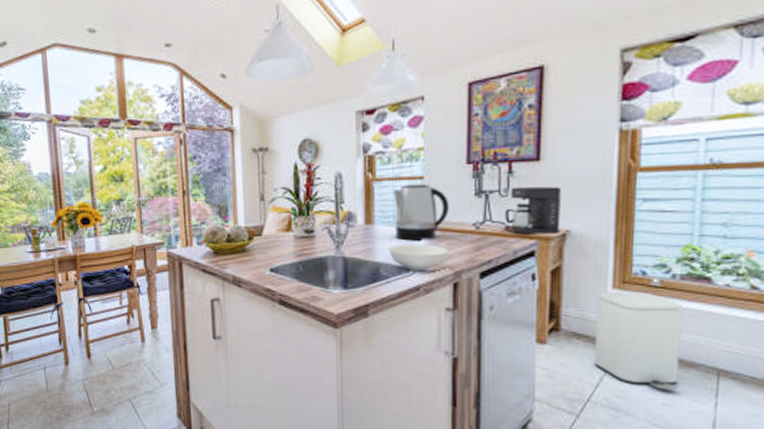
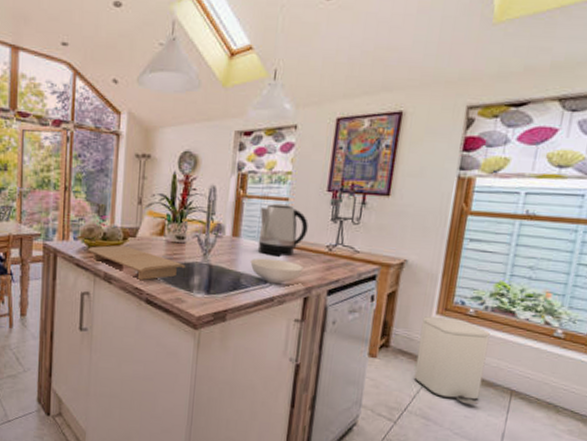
cutting board: none [212,245,318,280] -> present [87,245,186,280]
coffee maker: present [503,186,561,235] -> none [352,216,404,262]

